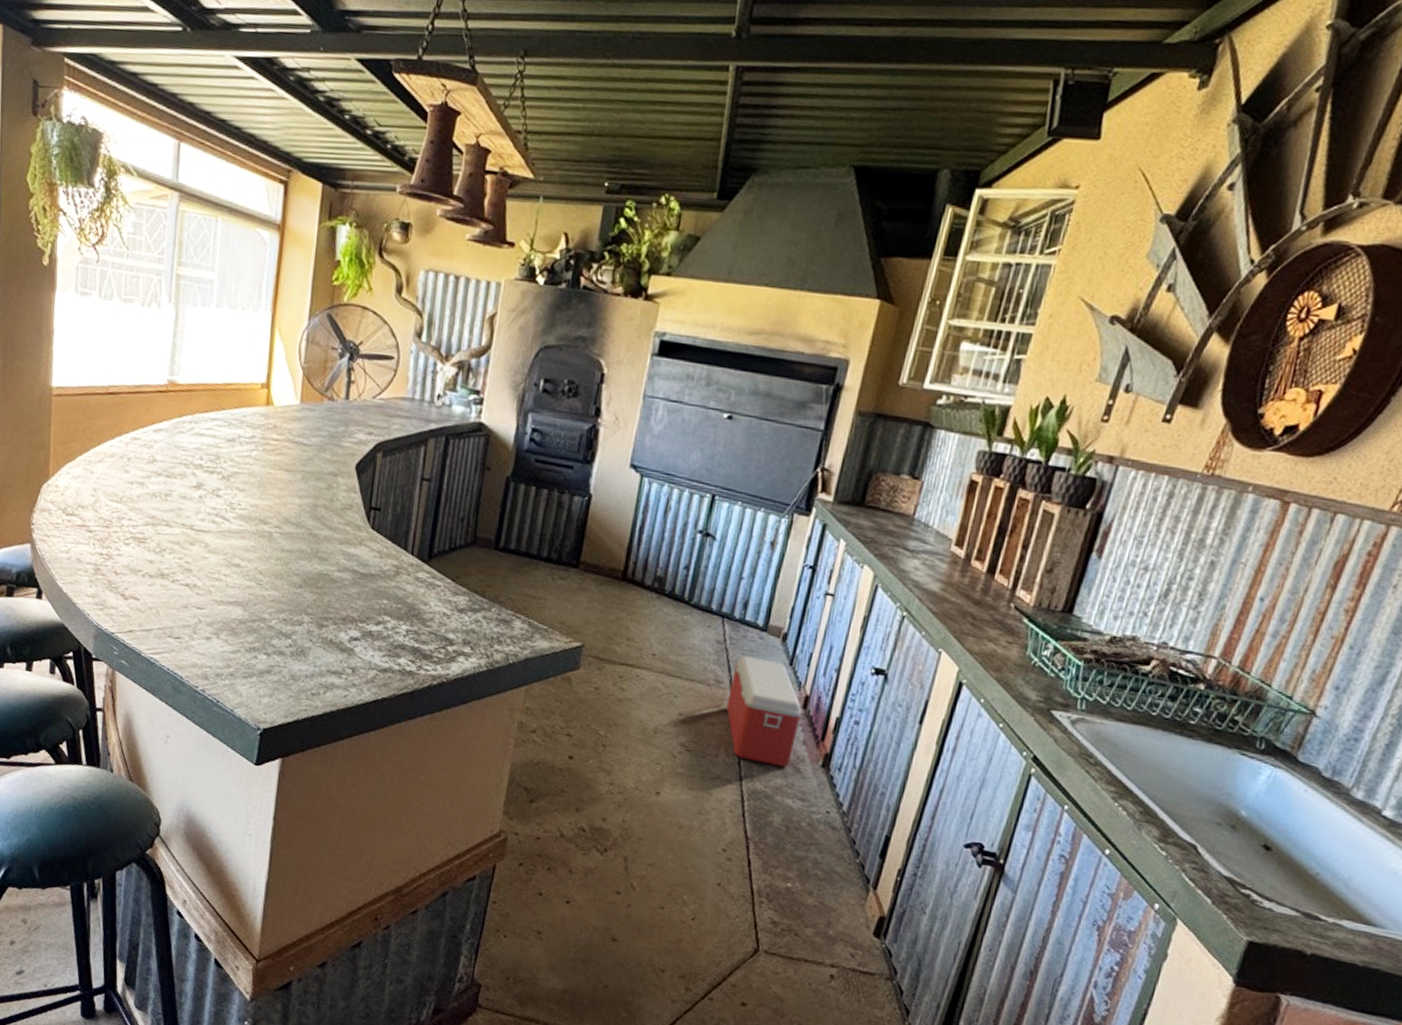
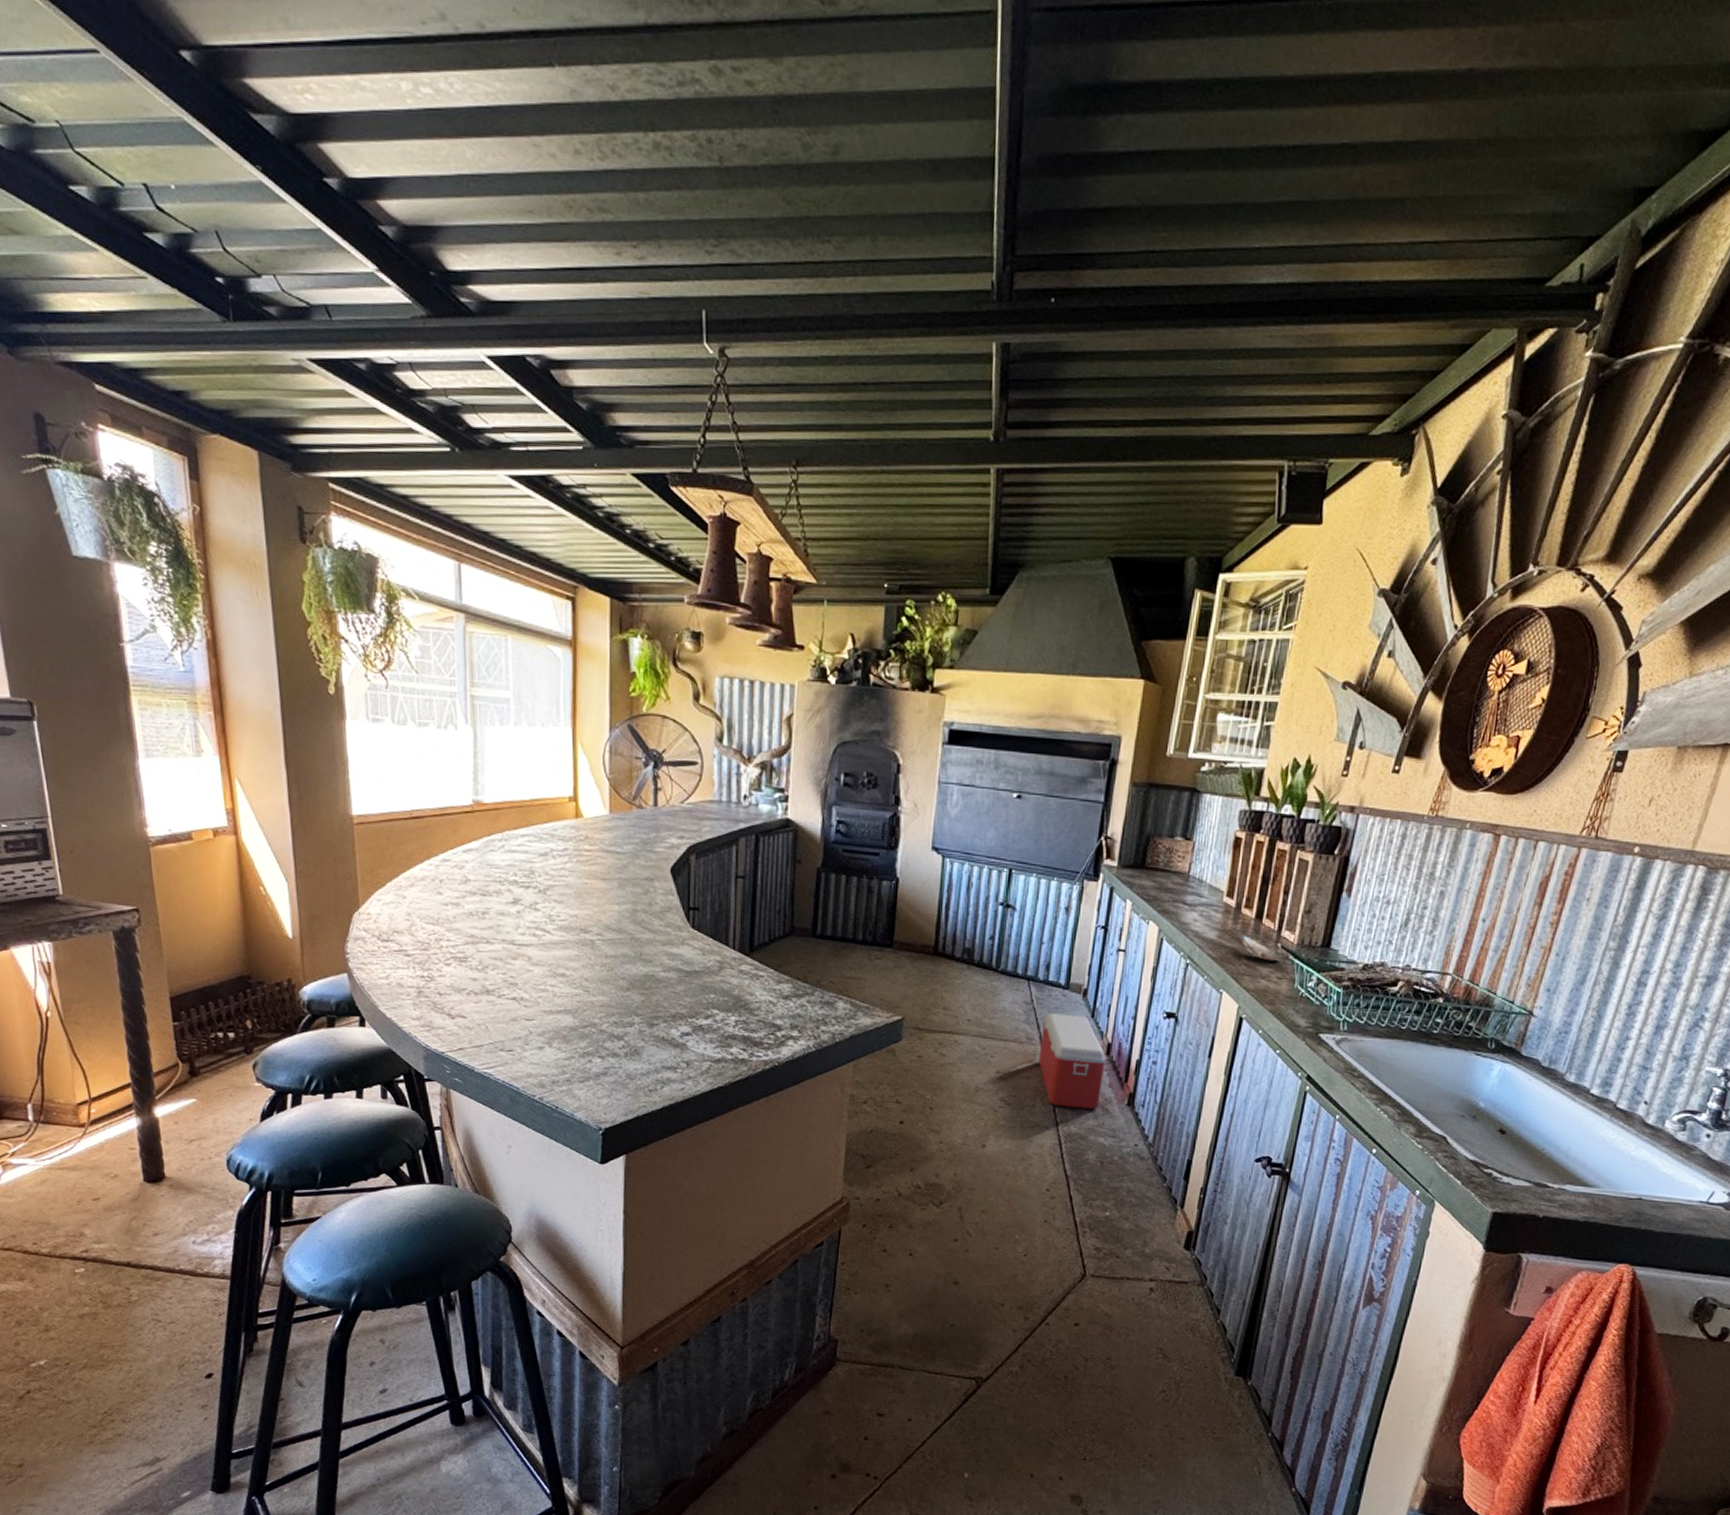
dish: none [964,581,1021,623] -> present [1238,927,1288,960]

